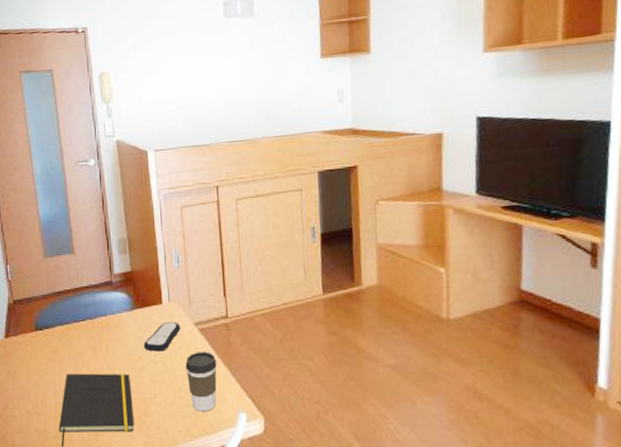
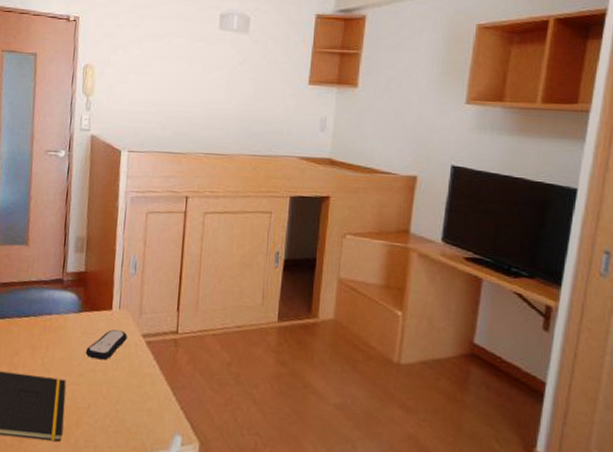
coffee cup: present [185,352,217,411] -> none [126,365,159,430]

